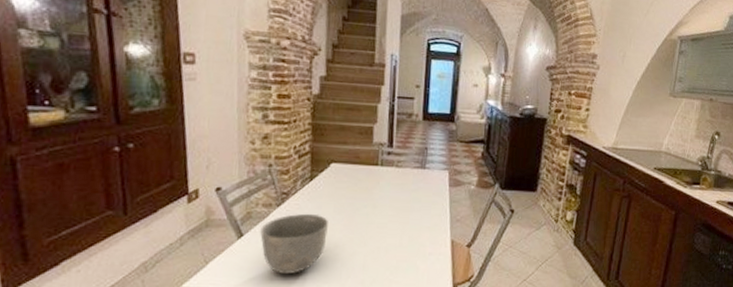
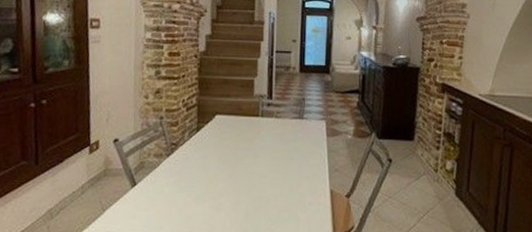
bowl: present [260,213,328,274] -> none [151,163,213,222]

